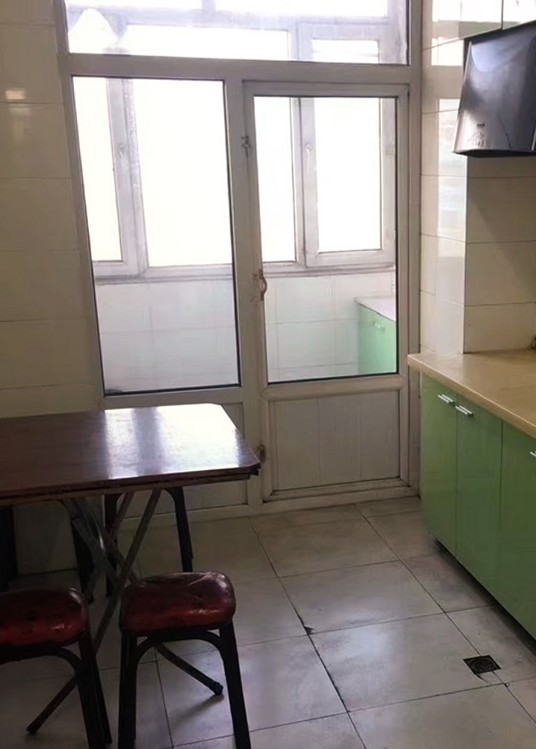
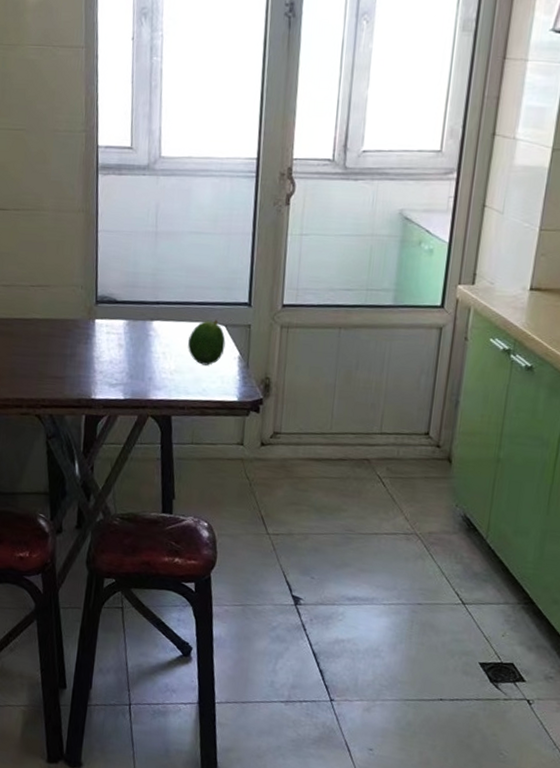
fruit: none [190,400,223,440] -> present [188,319,226,366]

